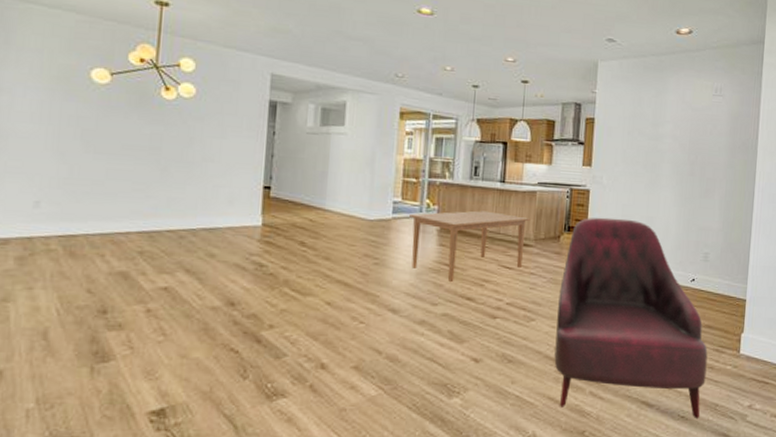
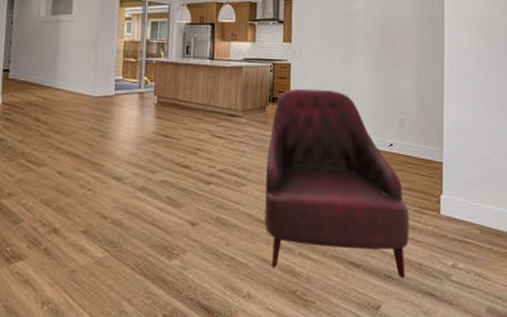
dining table: present [409,210,531,282] -> none [130,85,238,151]

